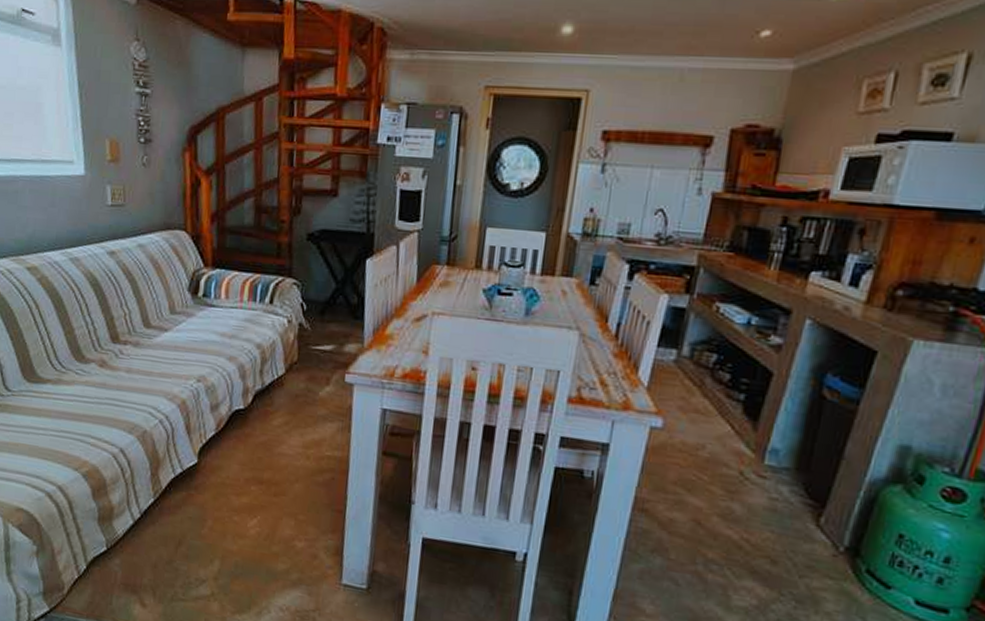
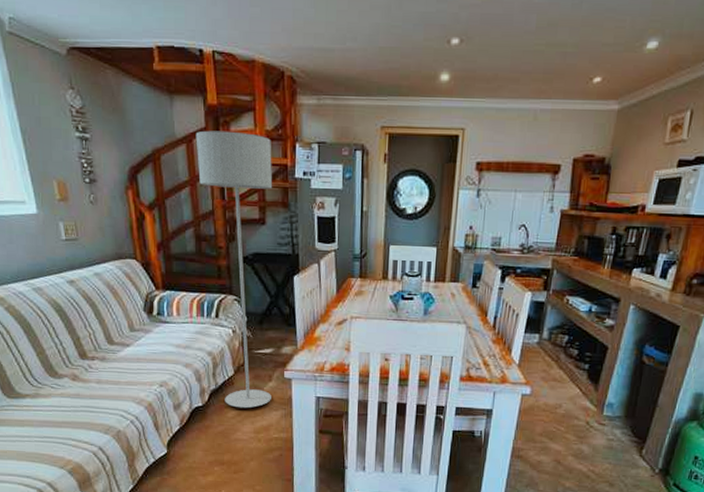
floor lamp: none [265,87,353,417] -> present [195,130,273,409]

